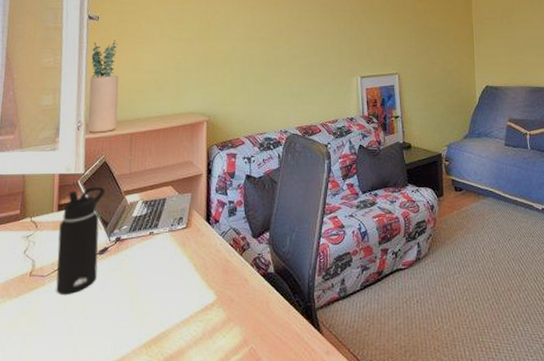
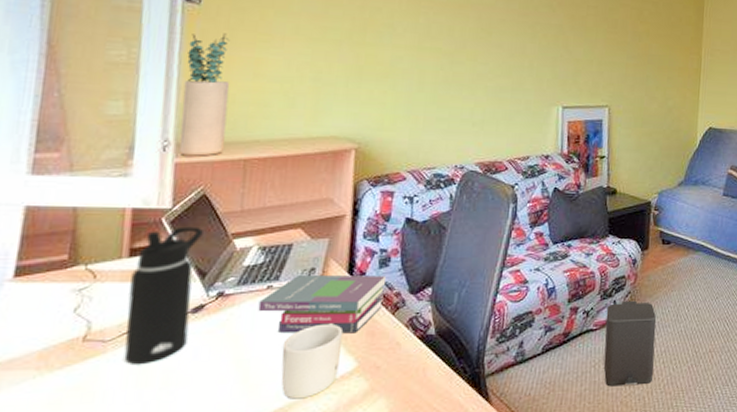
books: none [144,222,234,271] -> present [258,274,386,334]
mug: none [162,263,205,326] -> present [281,323,344,399]
pedal bin: none [412,242,459,322] -> present [603,300,657,387]

